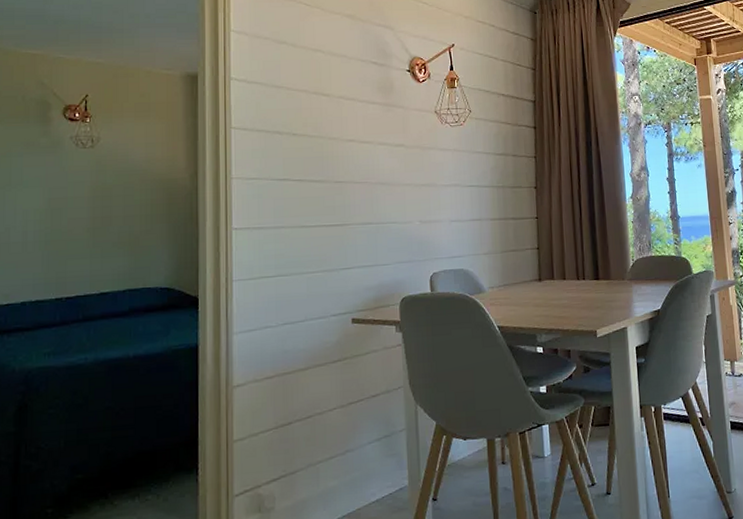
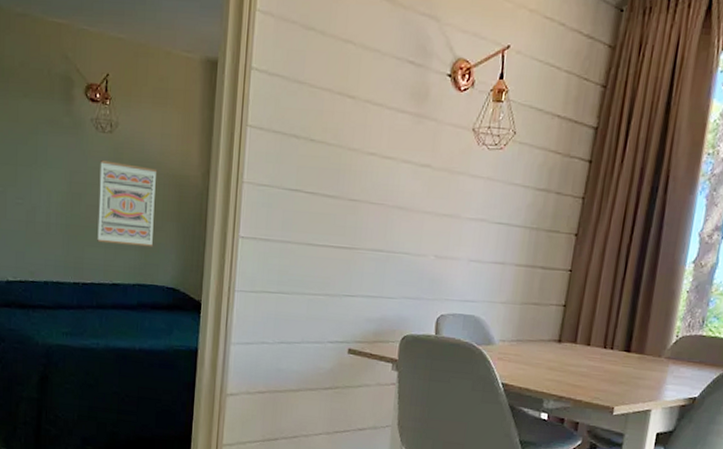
wall art: none [81,174,144,254] -> present [97,160,158,247]

